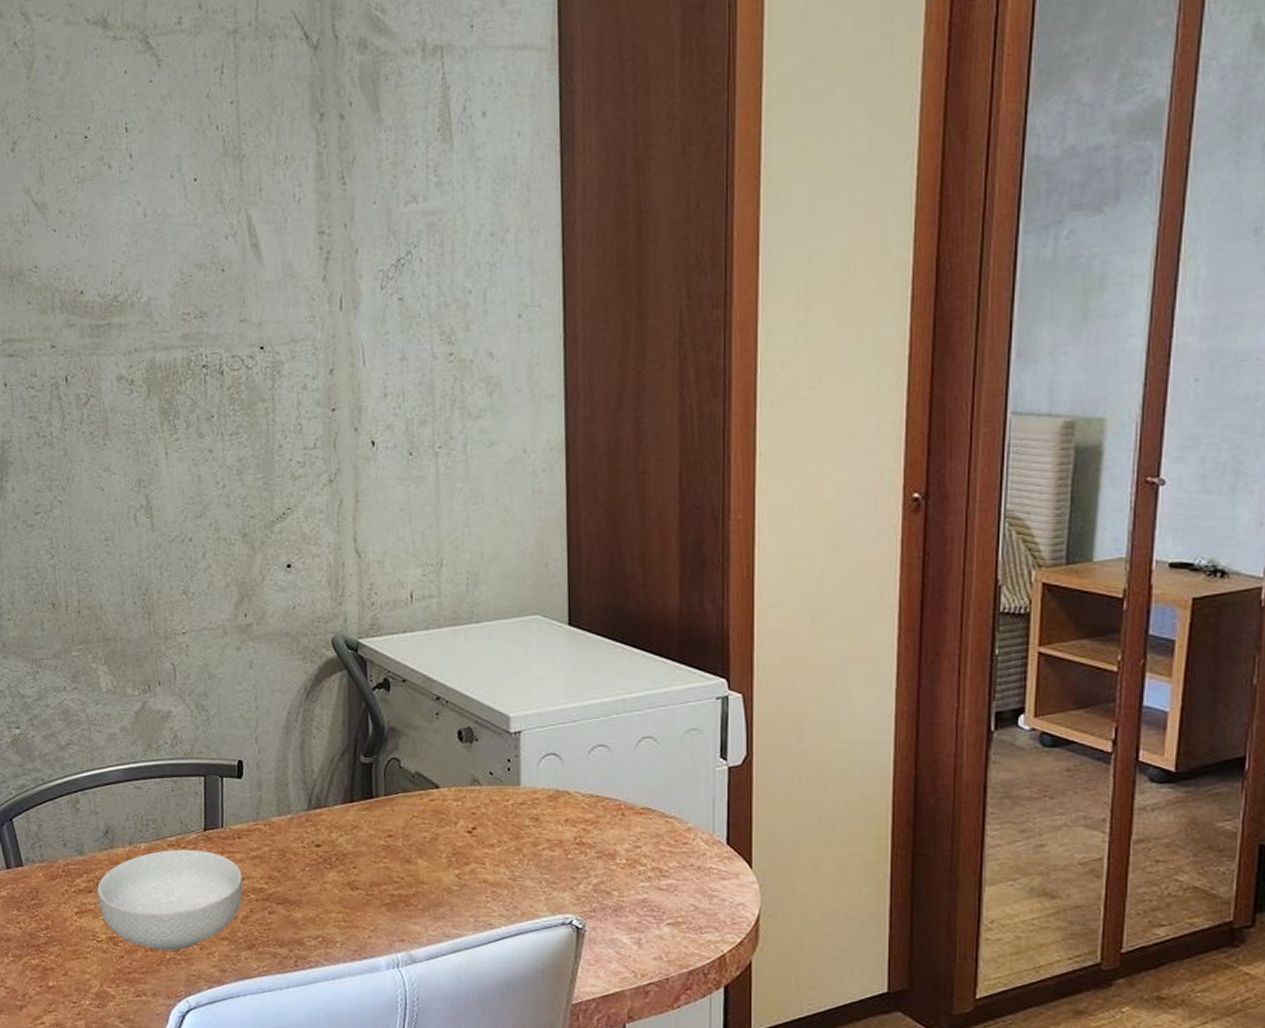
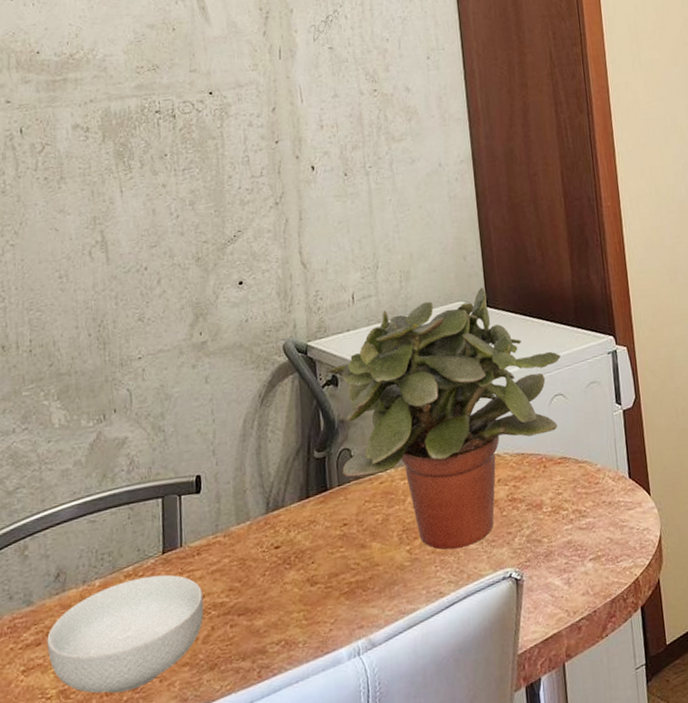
potted plant: none [377,602,655,883] -> present [326,288,561,550]

